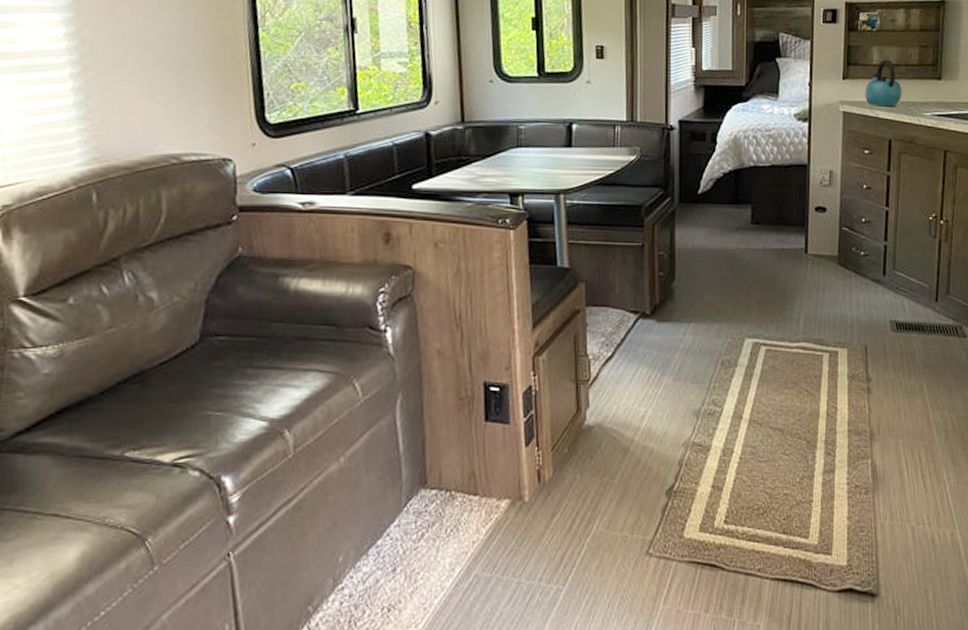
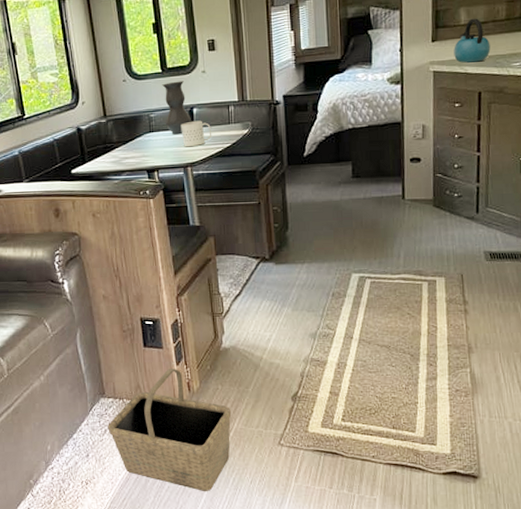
basket: none [426,450,591,619] -> present [108,368,232,491]
vase: none [537,89,569,154] -> present [162,81,191,135]
mug: none [555,139,593,170] -> present [180,120,212,147]

